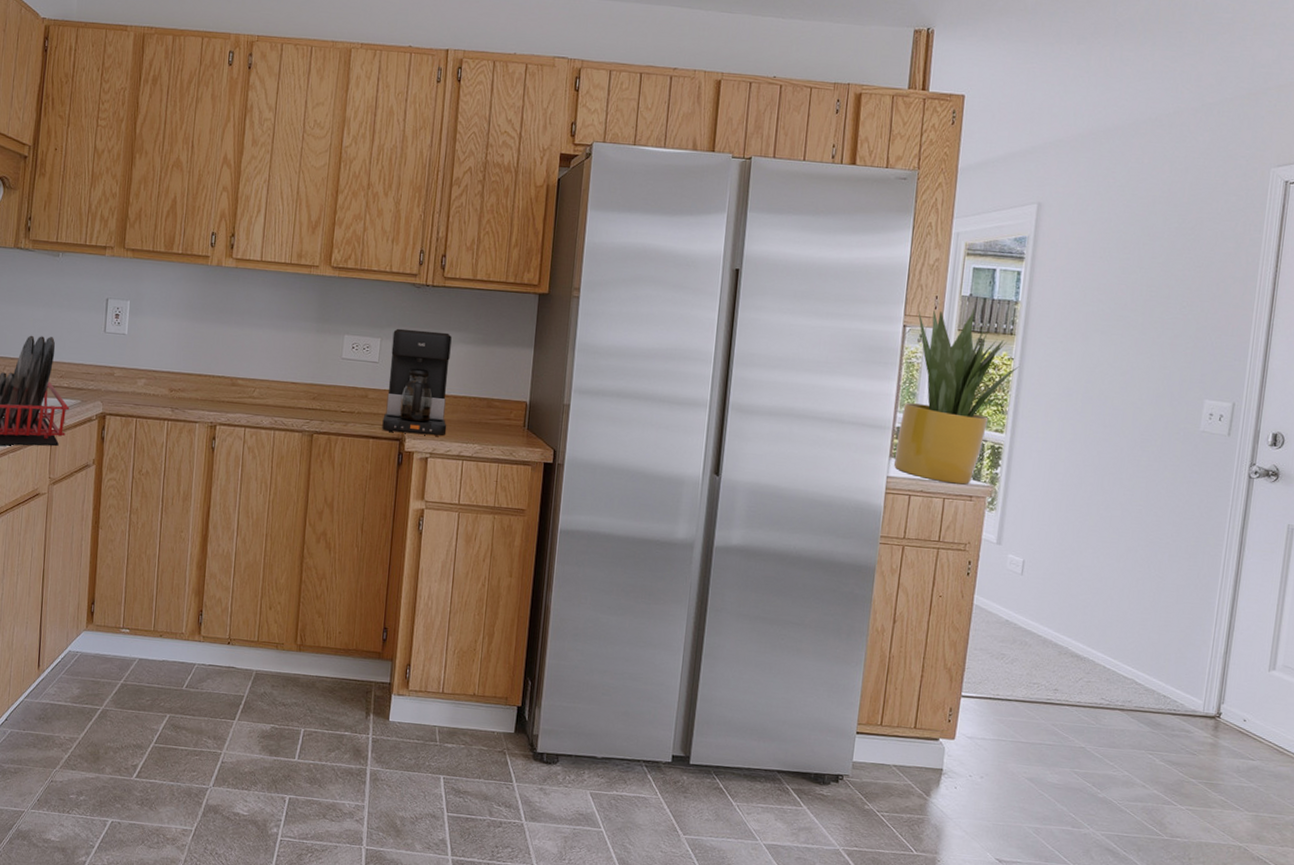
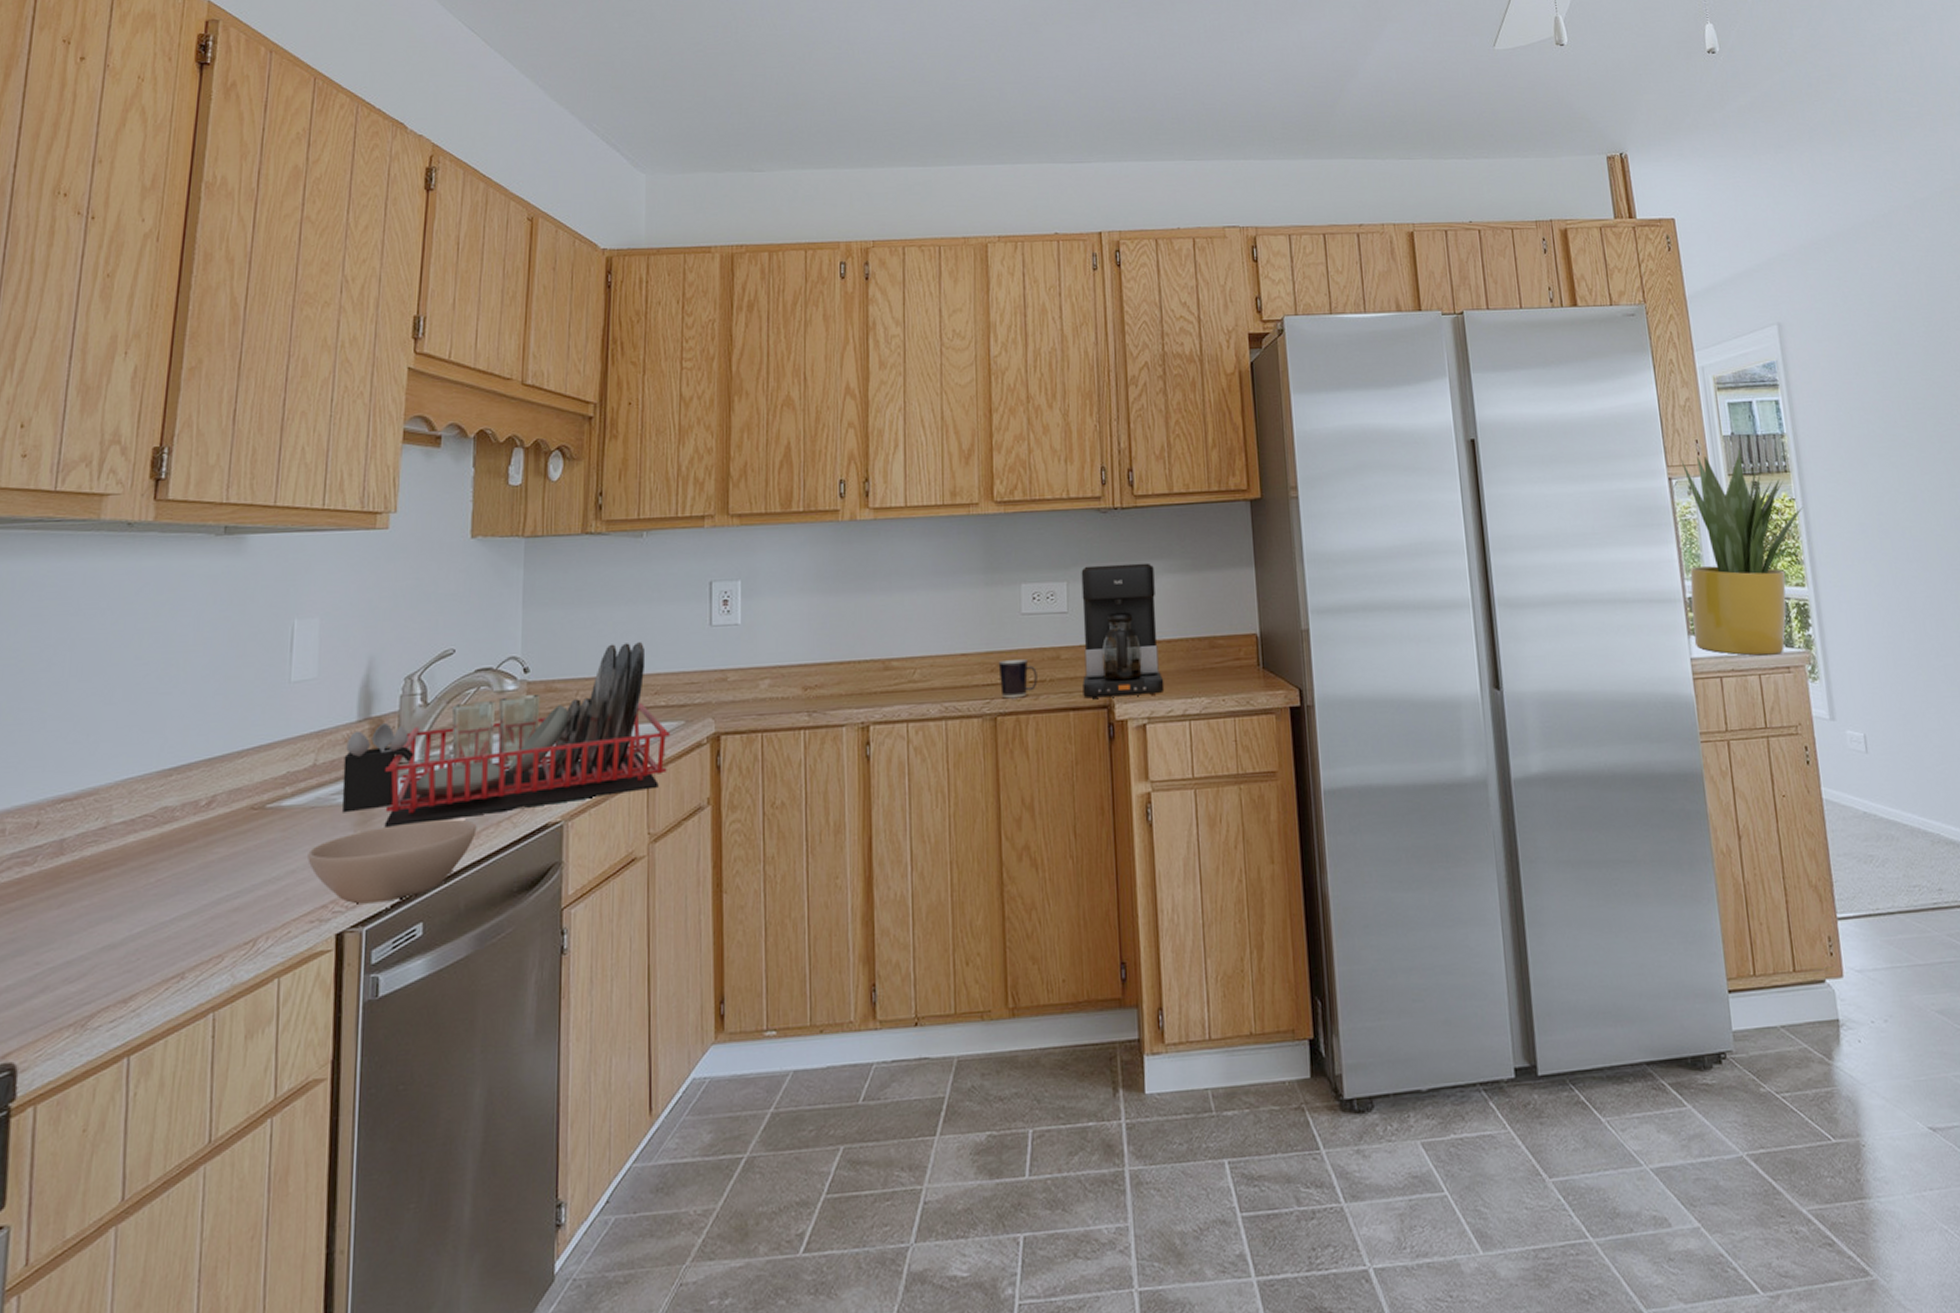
mug: none [318,392,349,423] -> present [998,658,1038,699]

